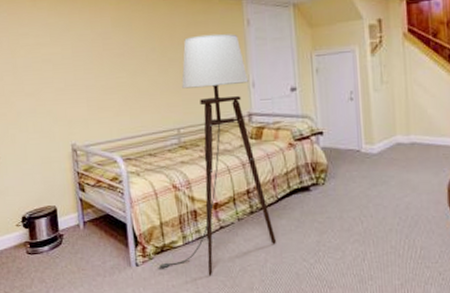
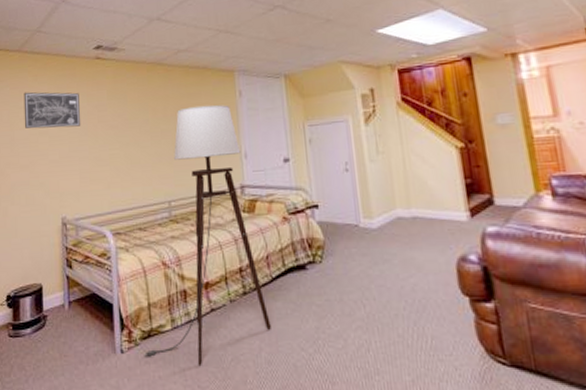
wall art: none [22,18,86,57] -> present [24,92,81,129]

